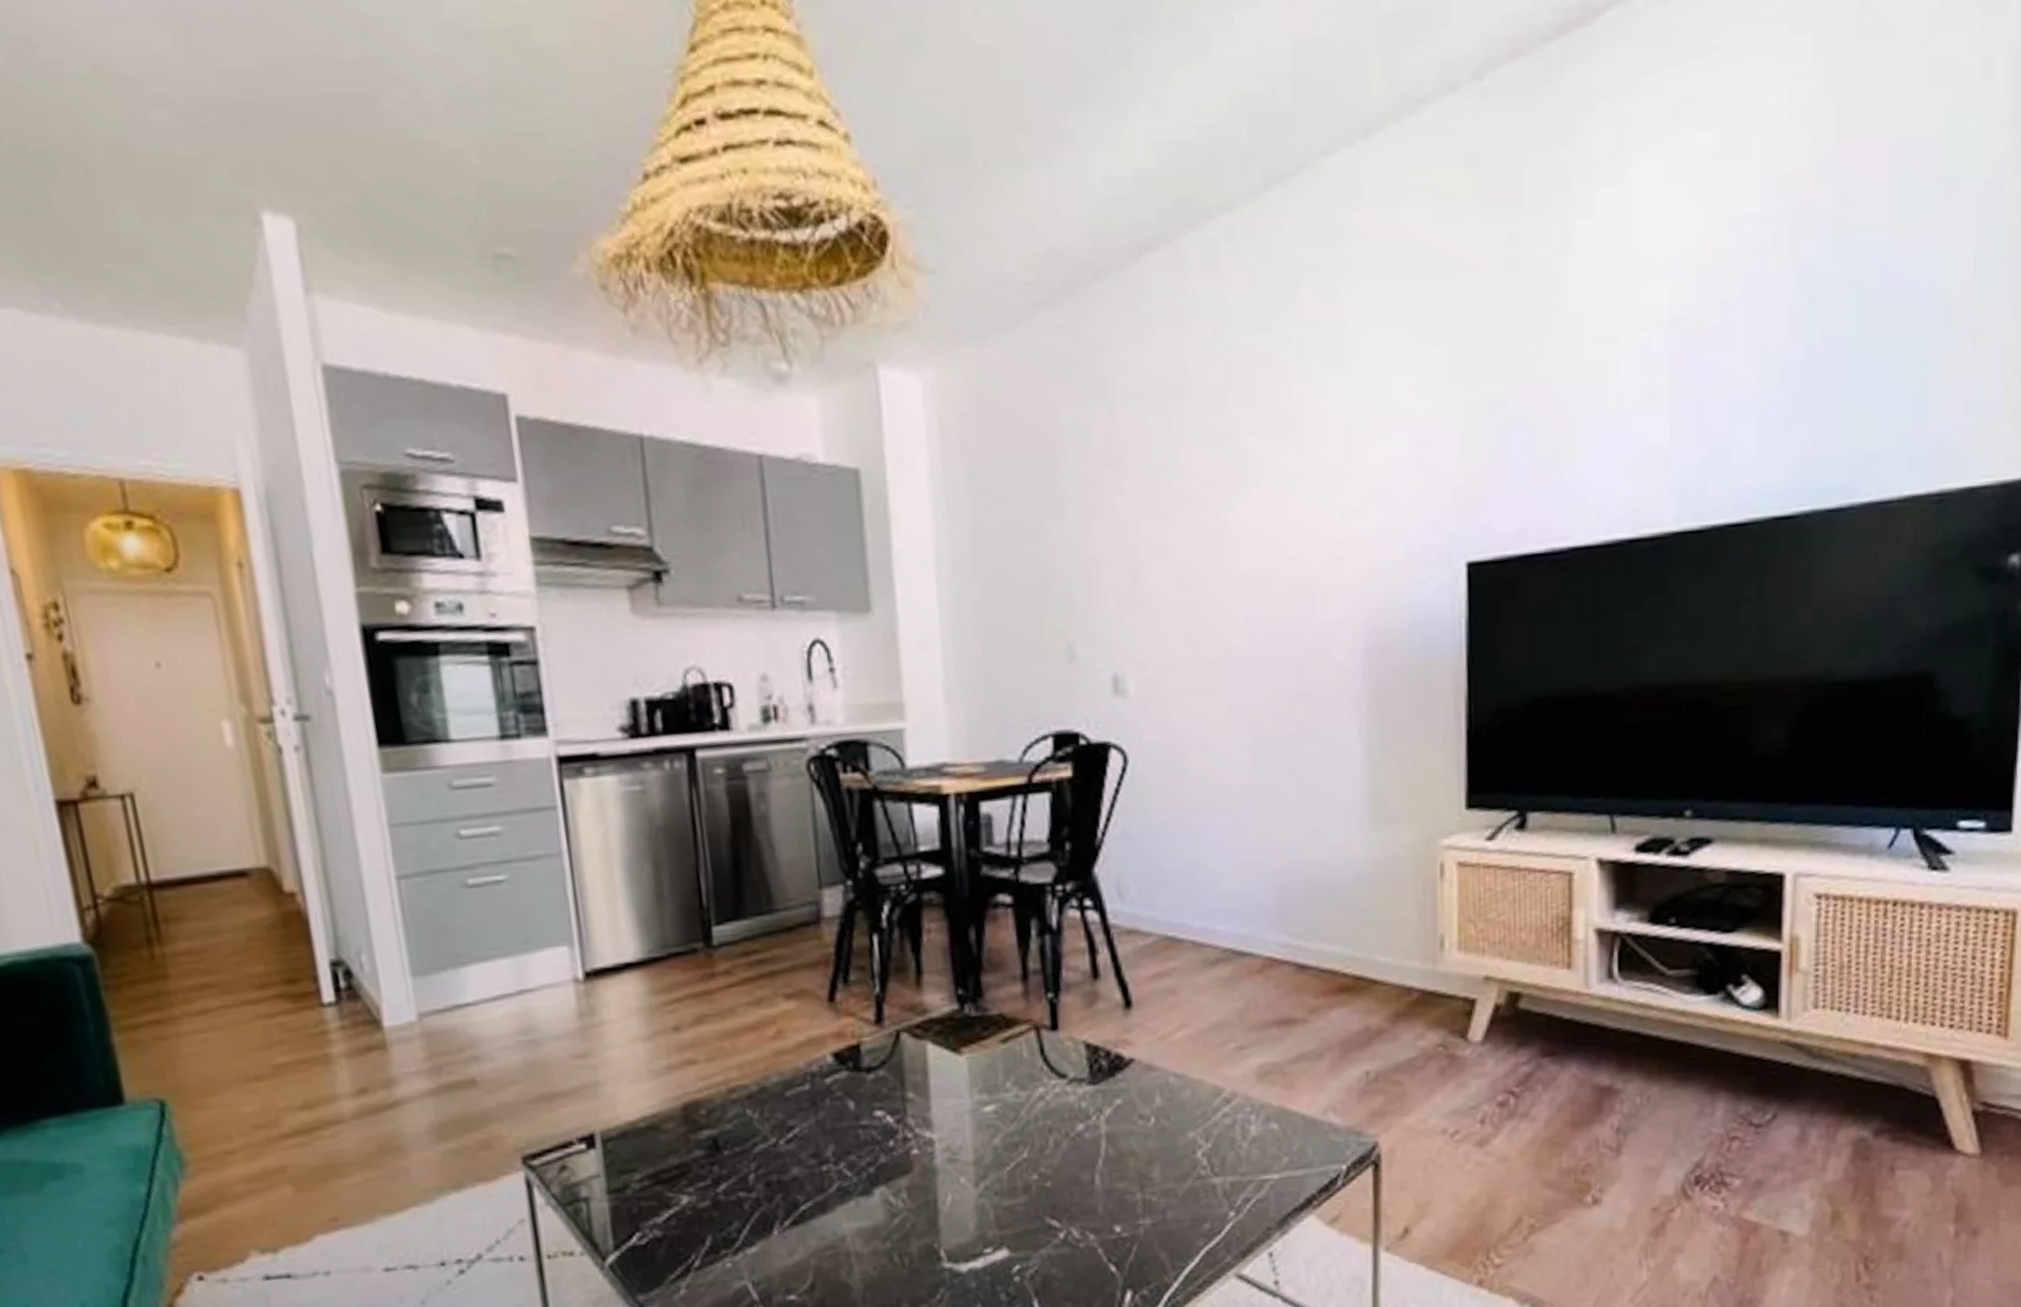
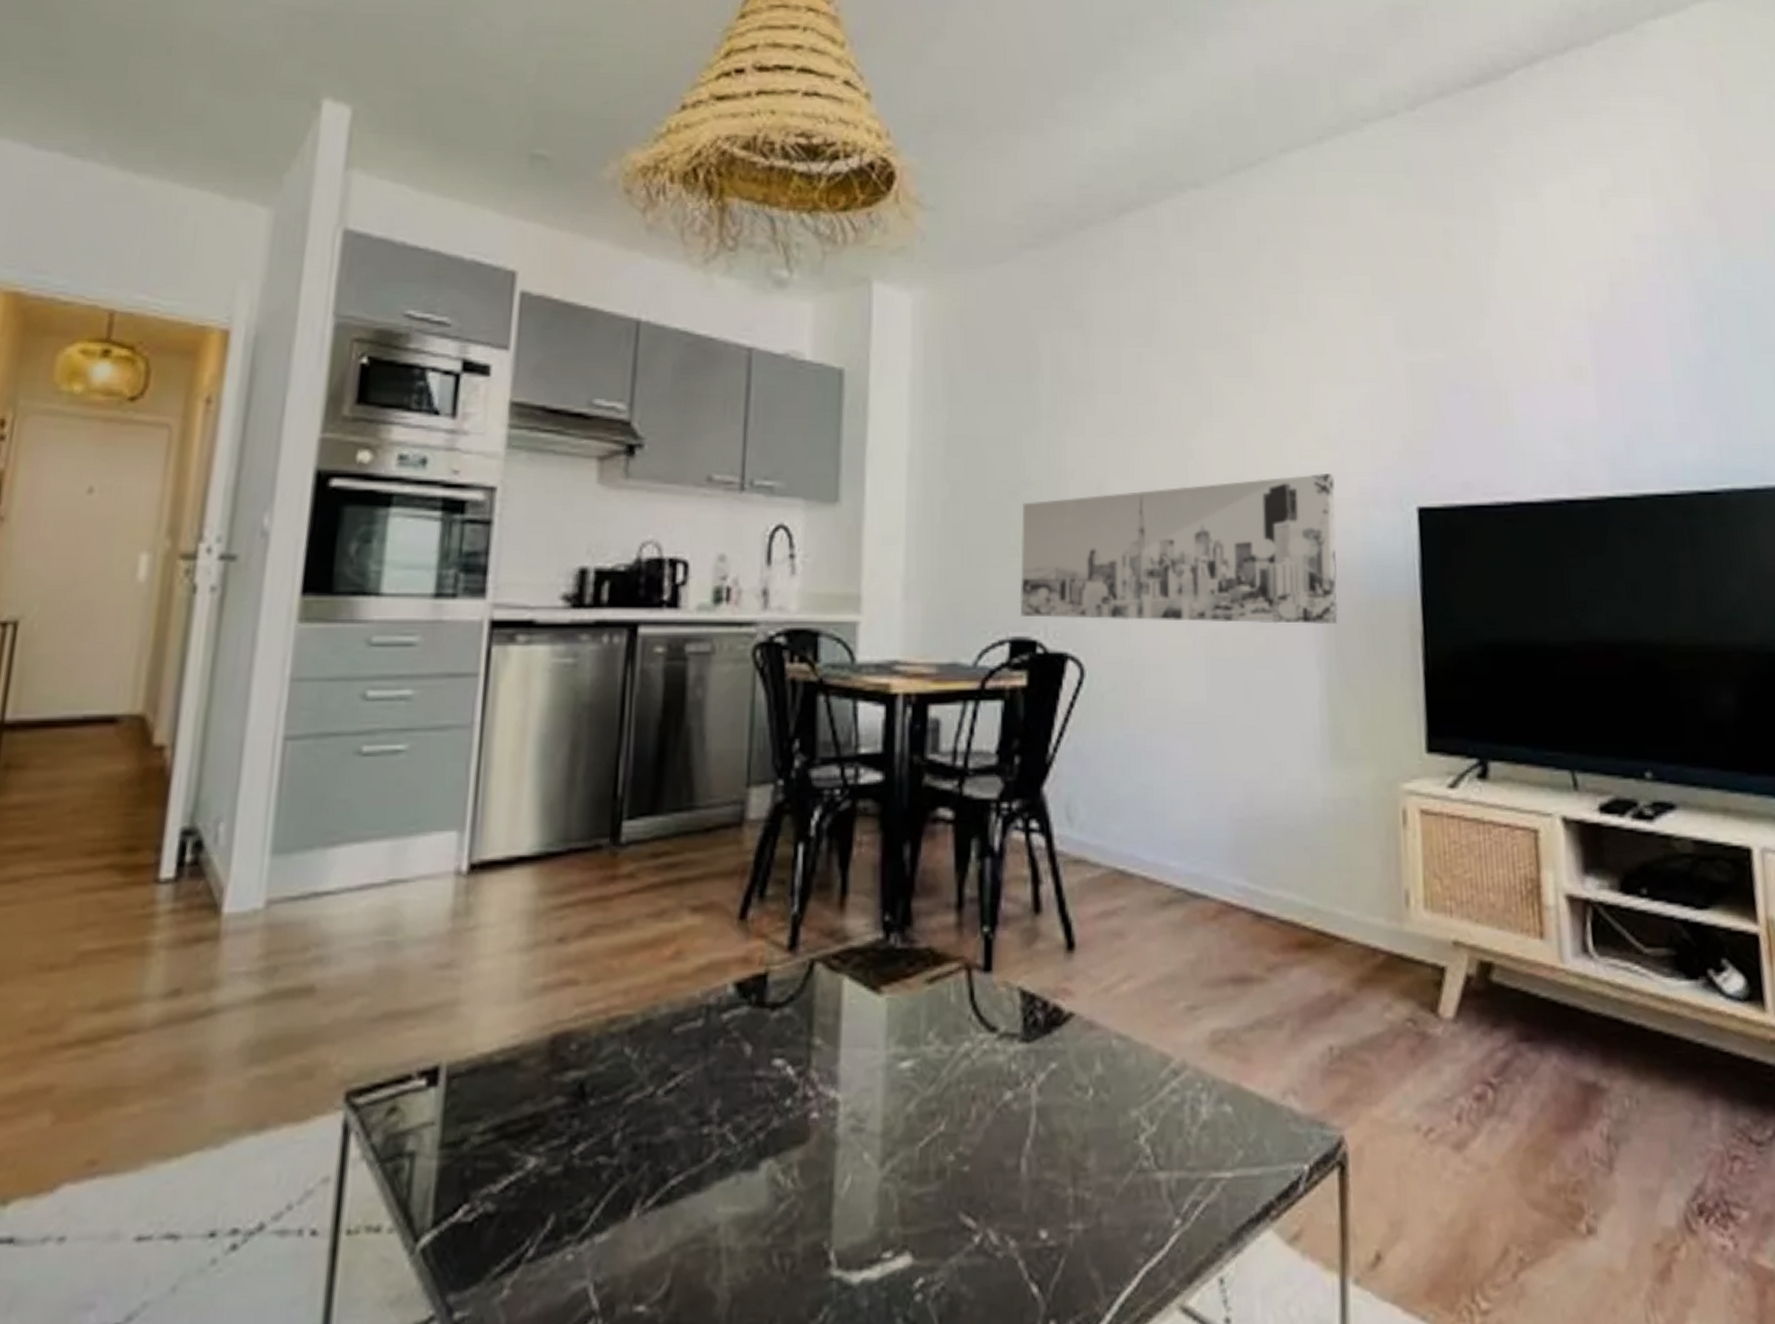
wall art: none [1054,534,1381,712] -> present [1019,474,1338,624]

